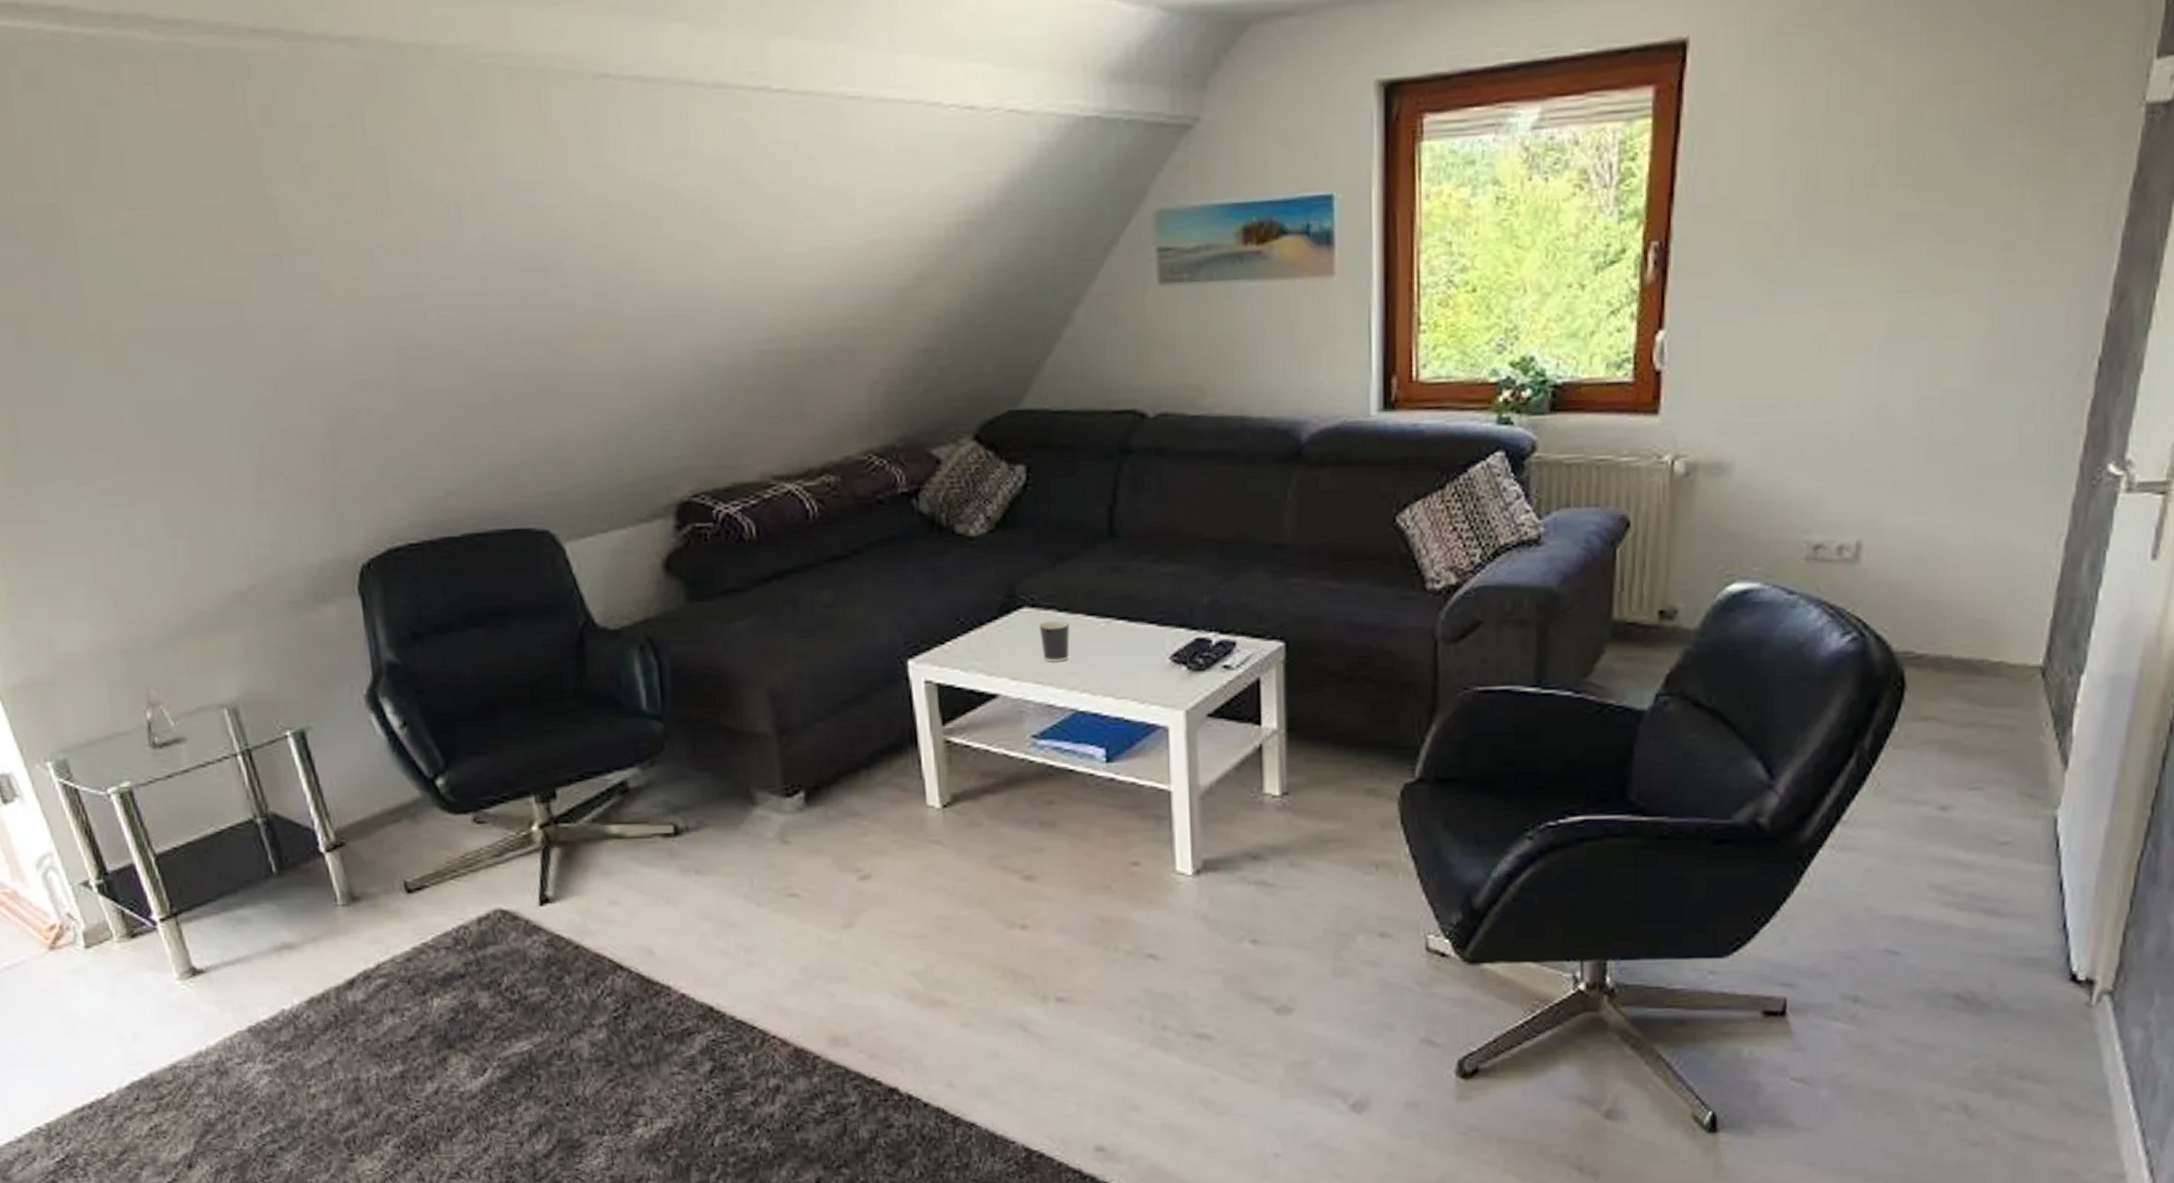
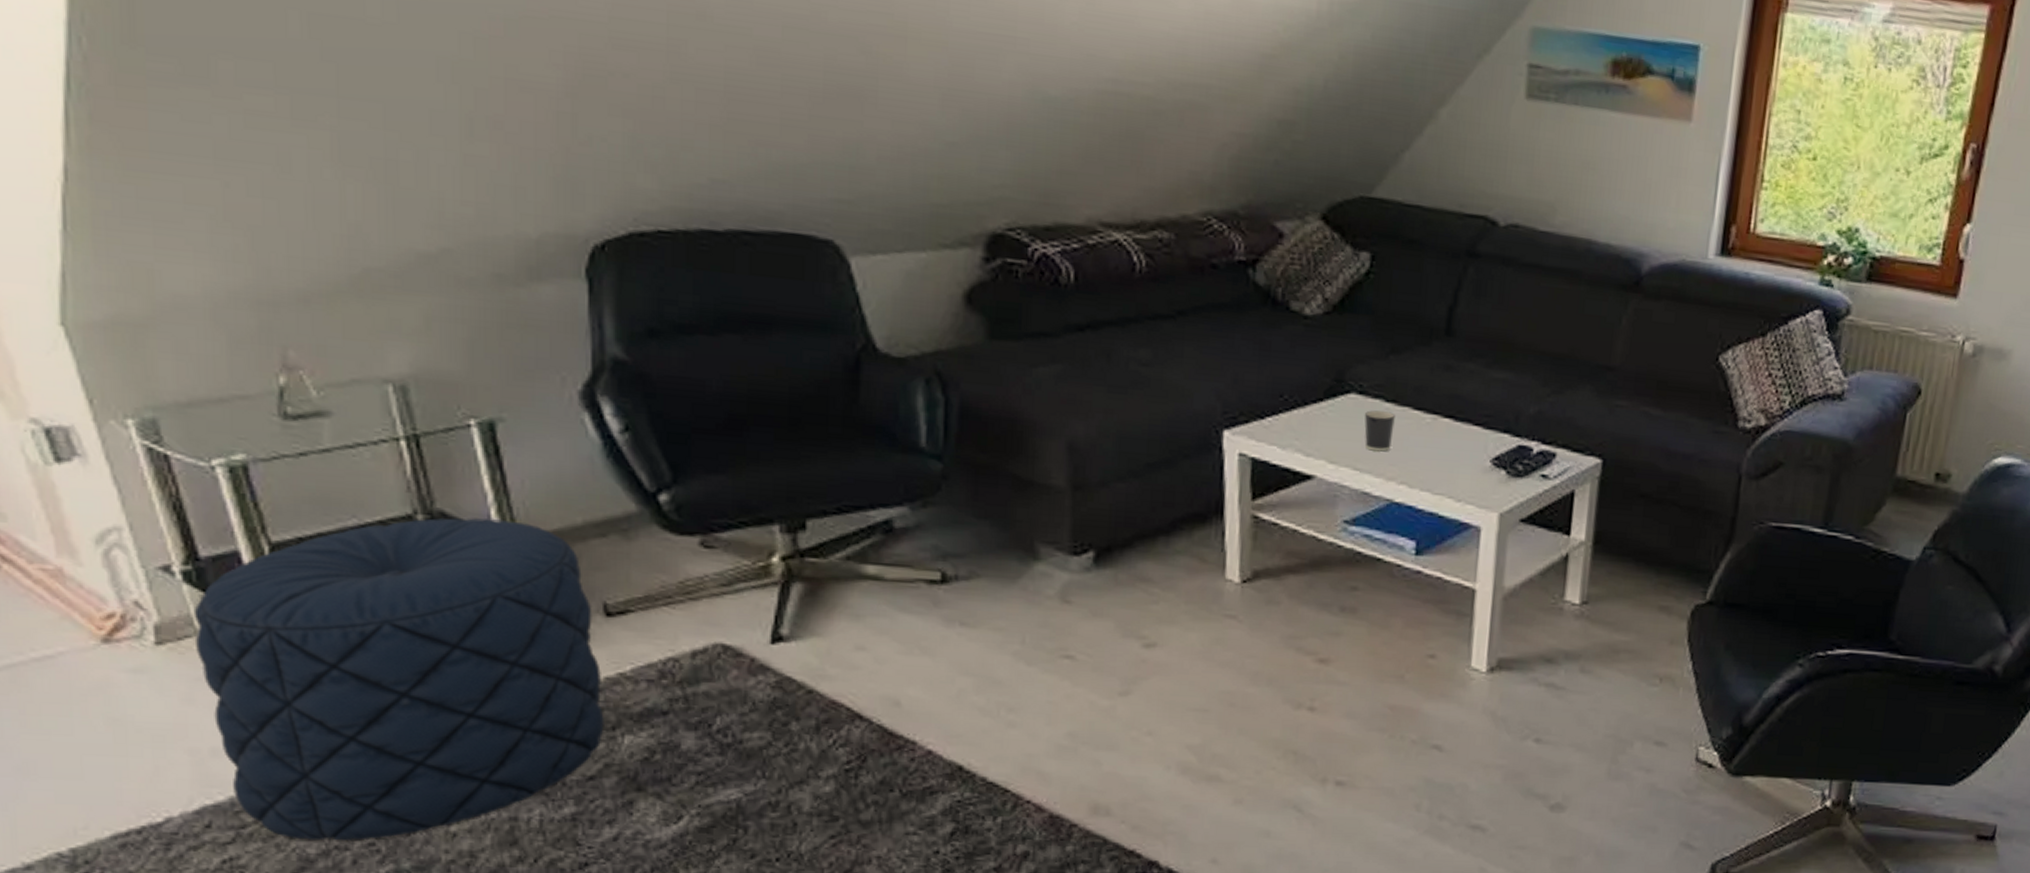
pouf: none [108,816,417,1107] -> present [193,518,604,841]

